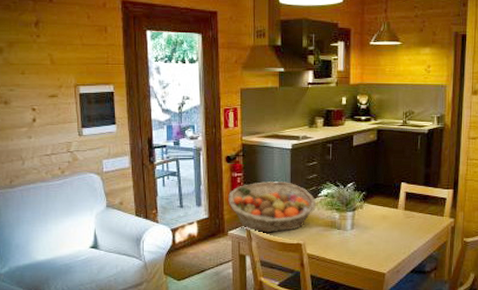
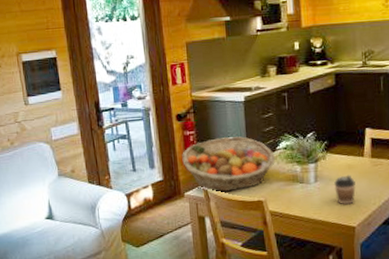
coffee cup: none [368,224,388,253] -> present [333,174,356,205]

